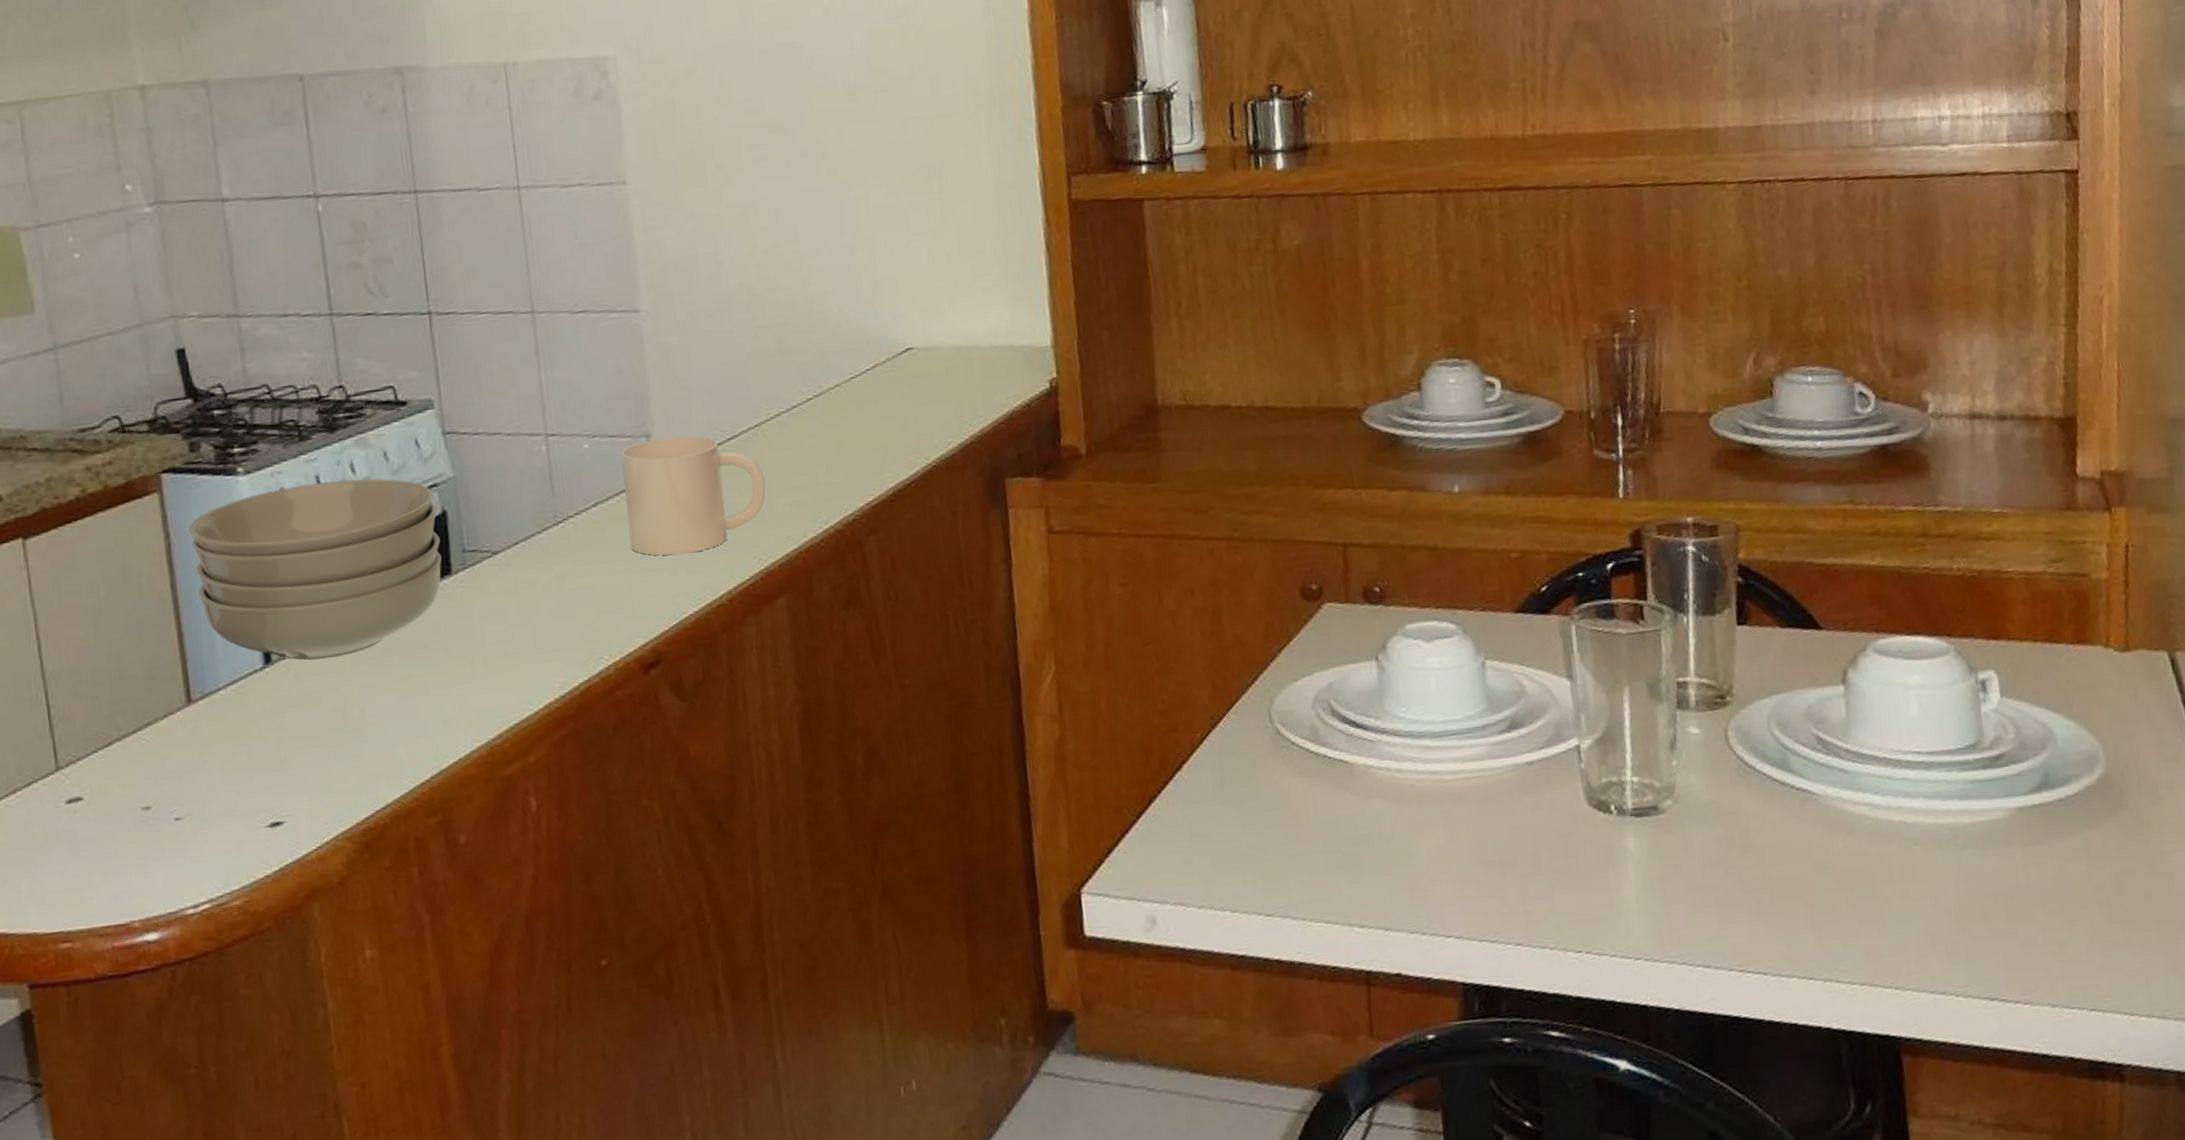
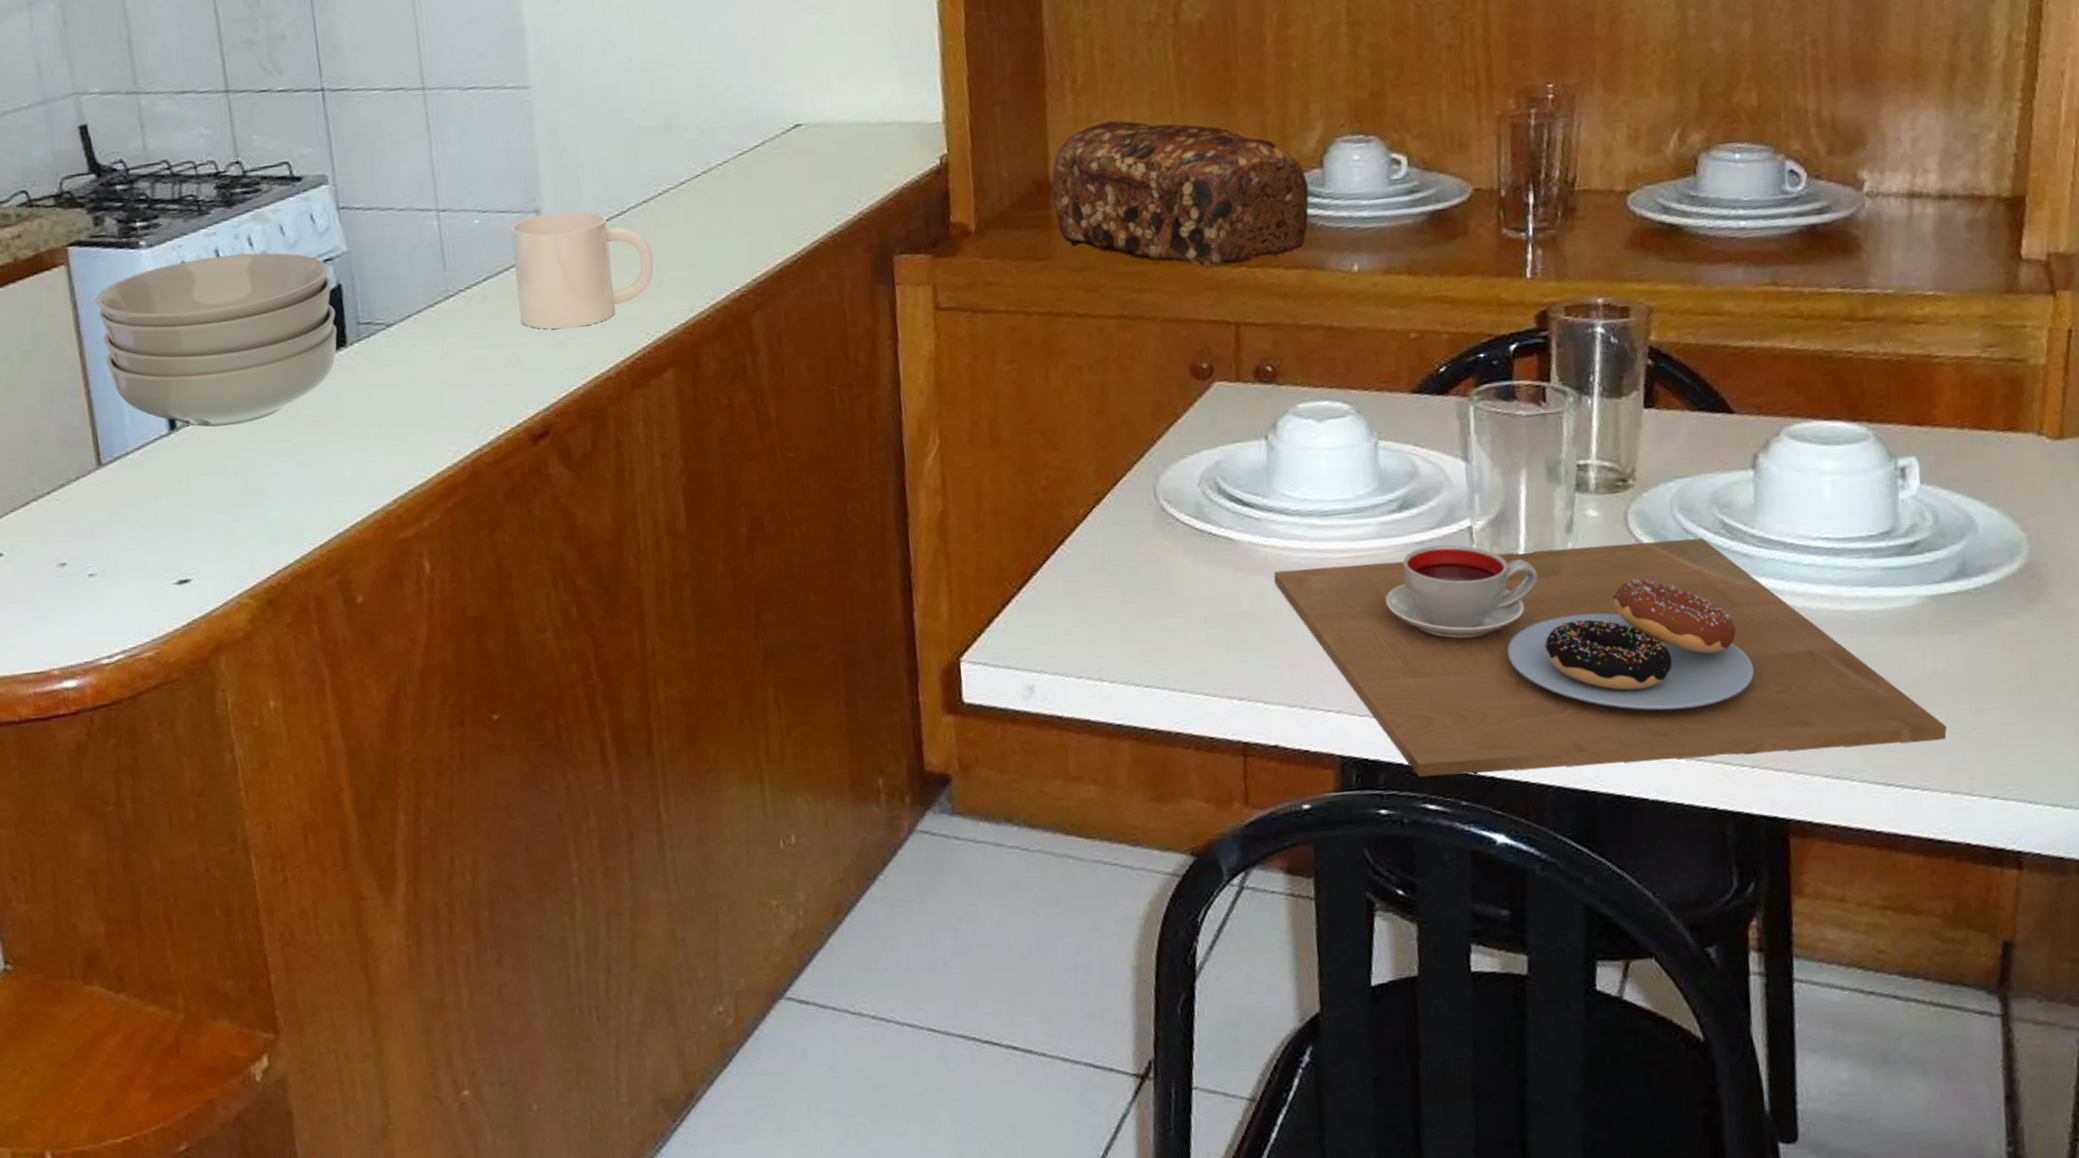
bread loaf: none [1159,344,1409,489] -> present [1052,120,1309,267]
place setting: none [1389,754,2043,1003] -> present [1274,538,1947,777]

